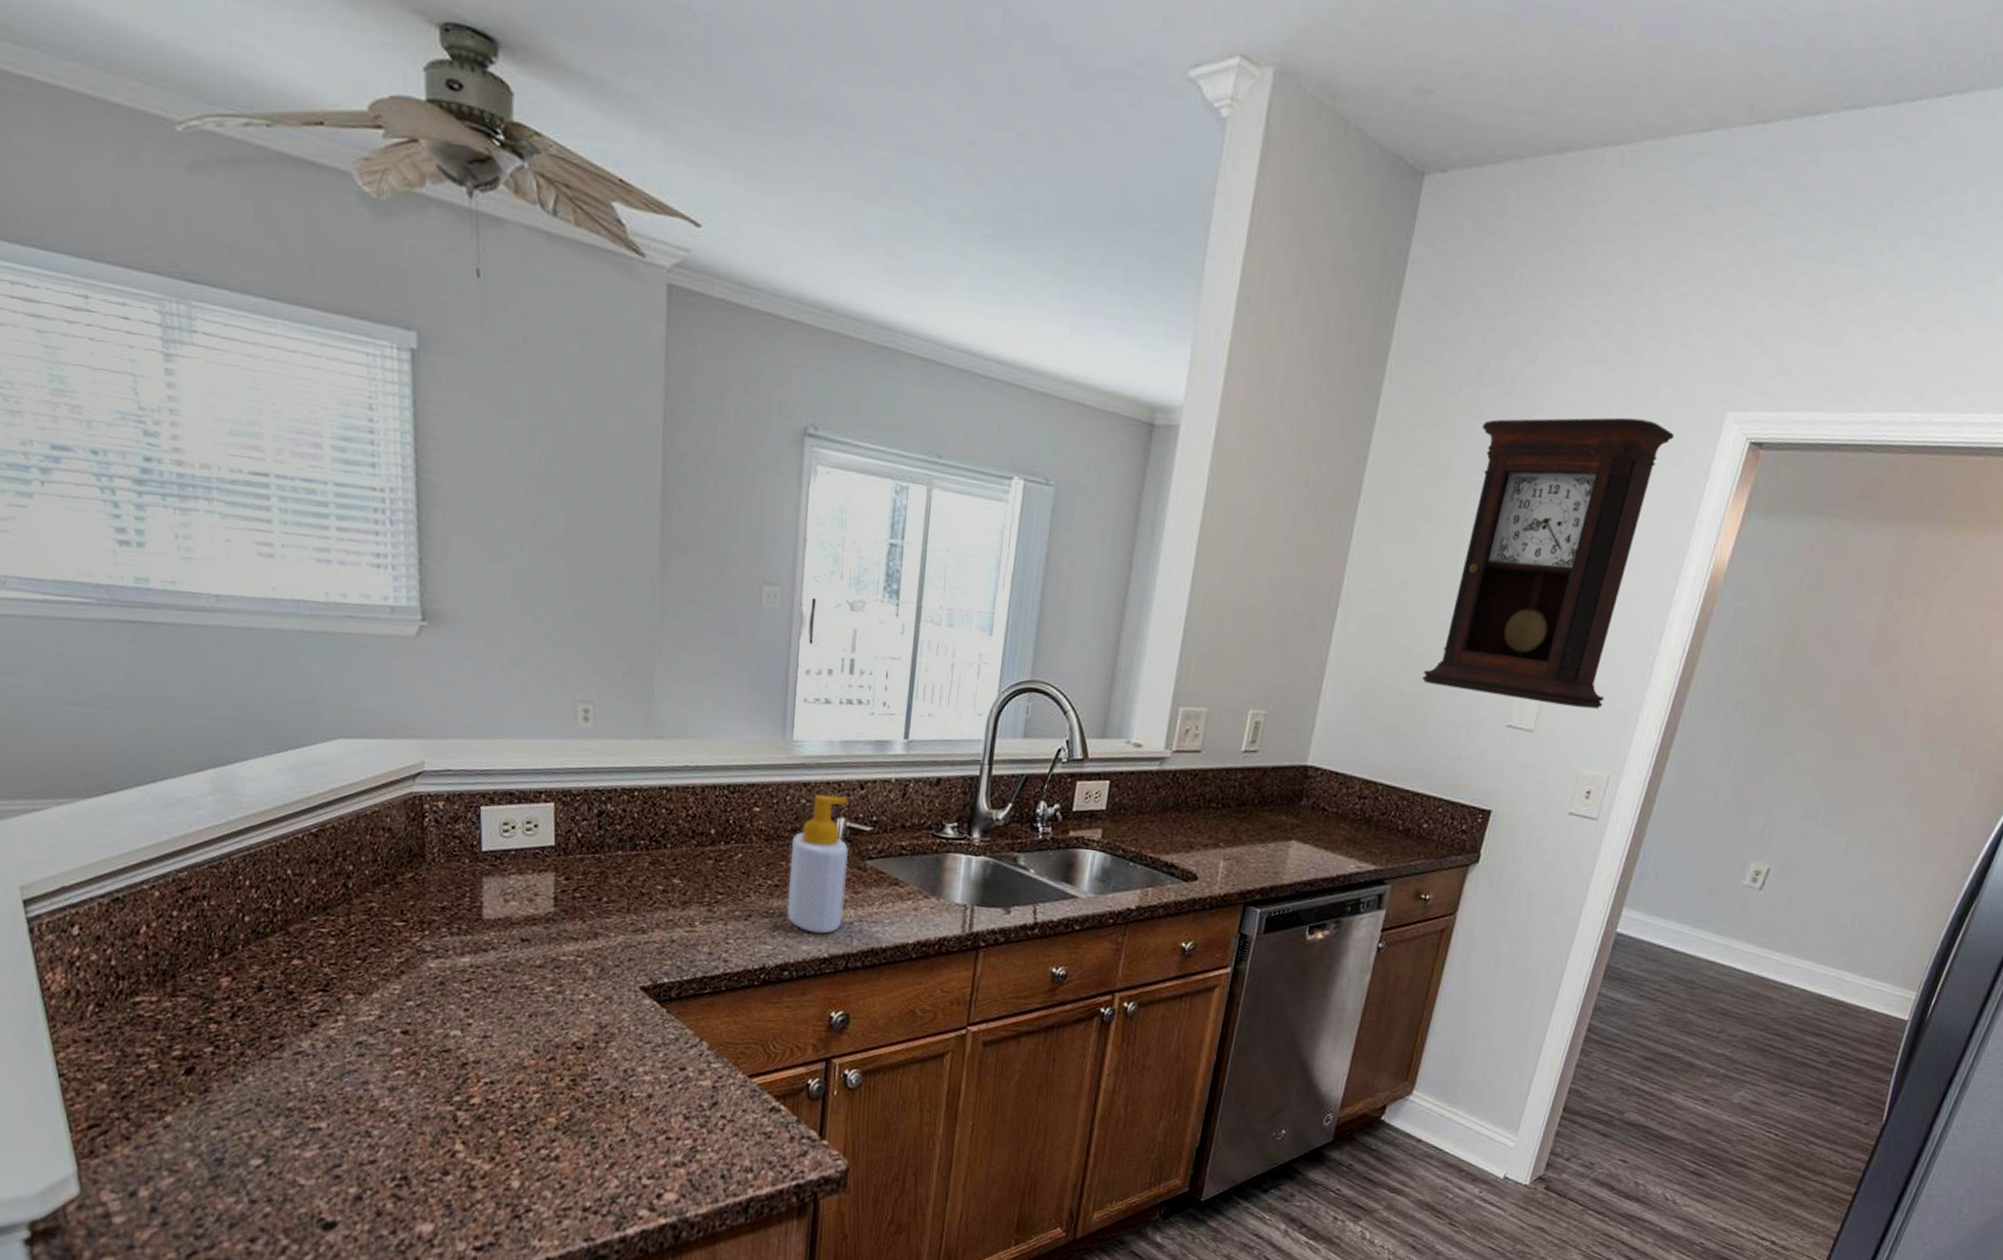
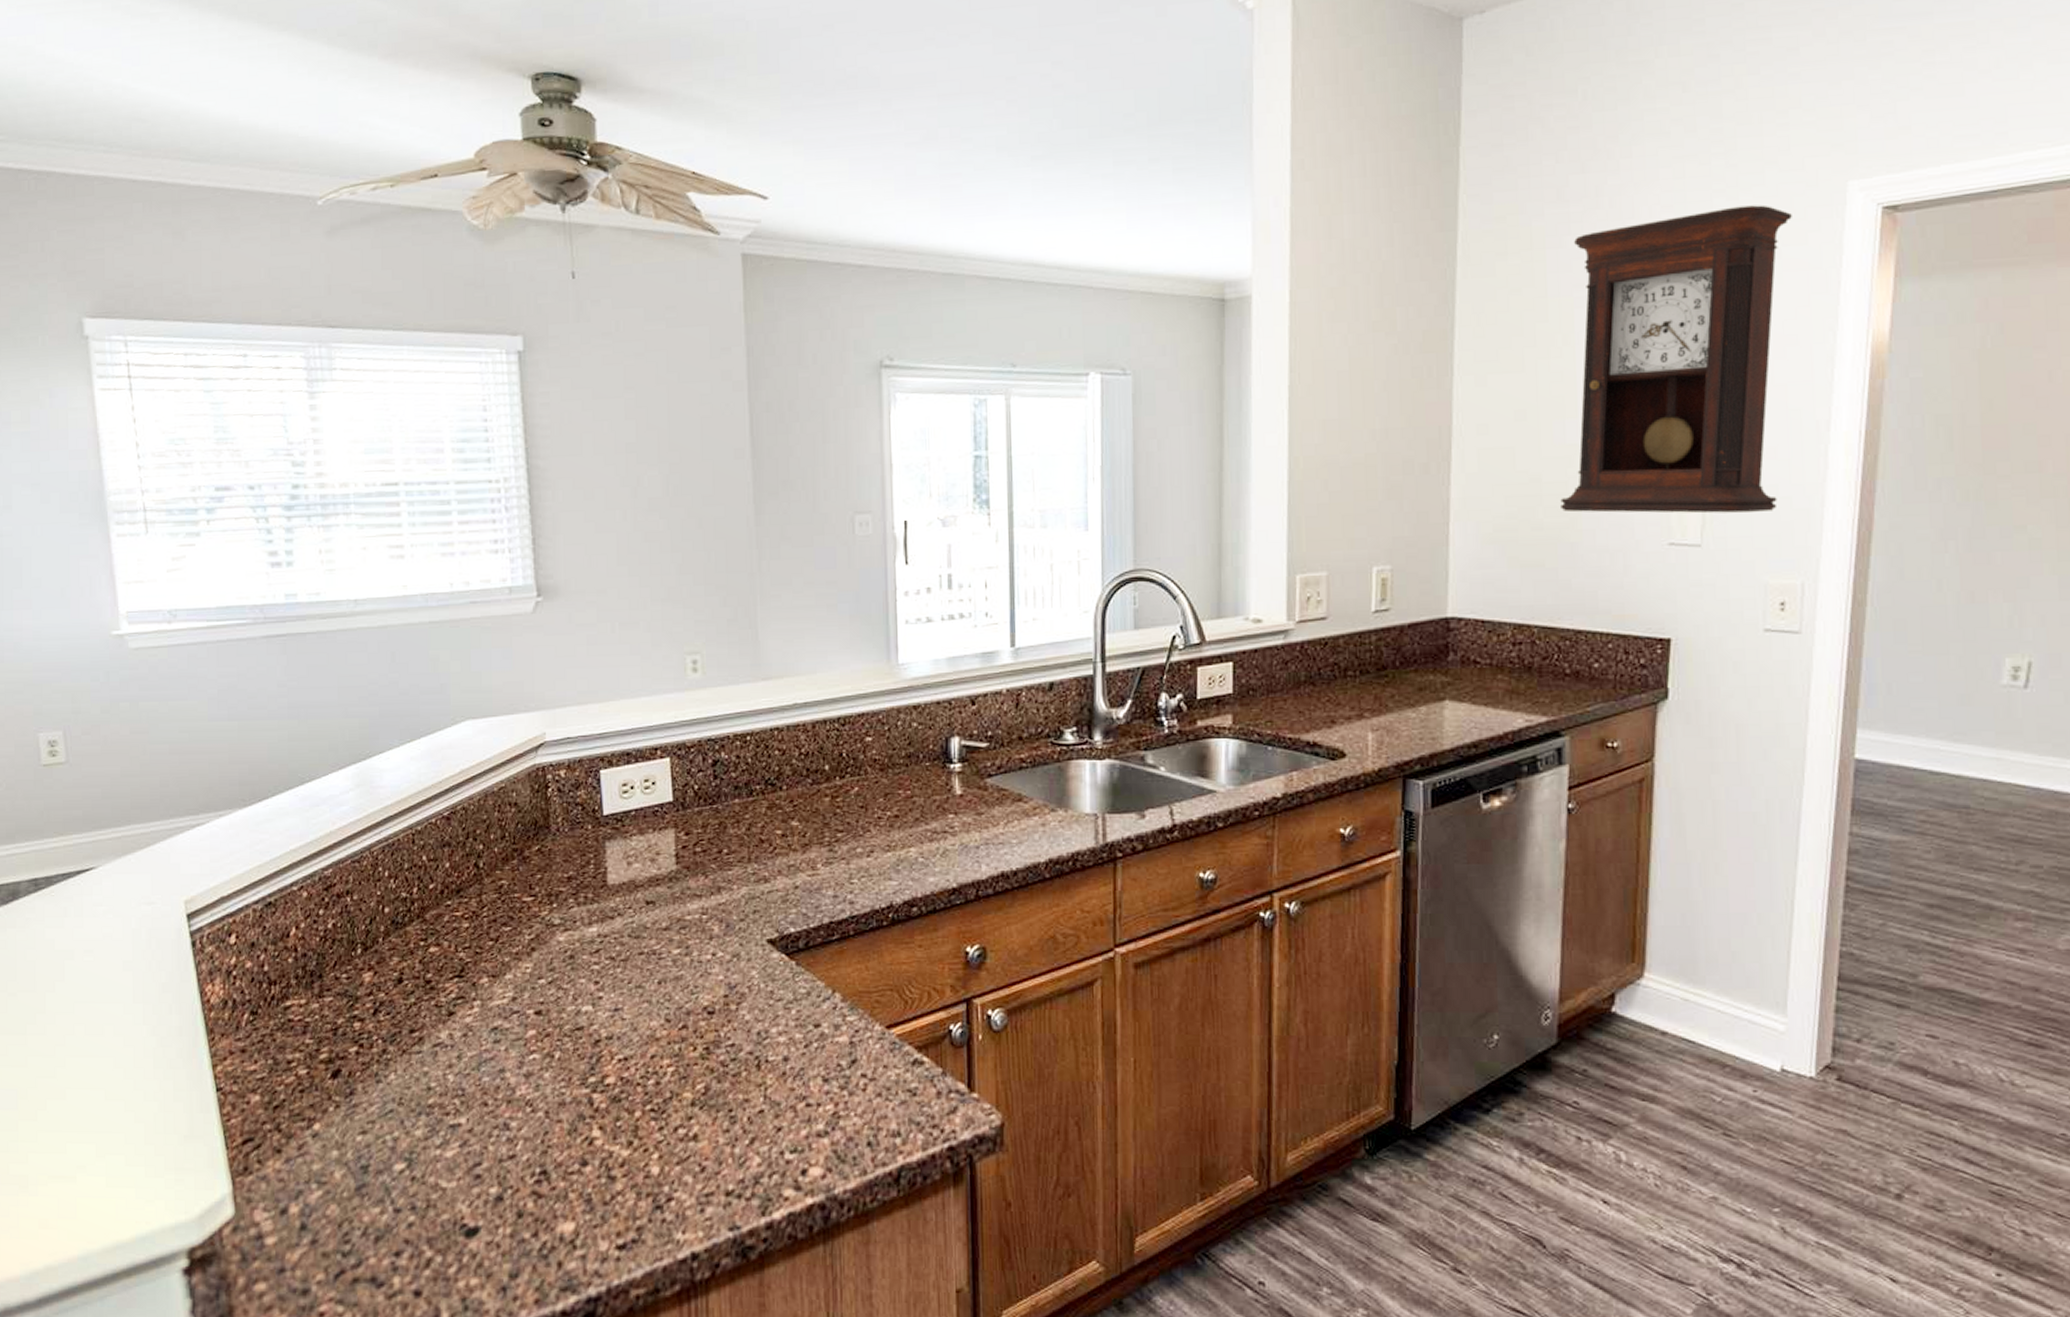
soap bottle: present [786,794,849,934] -> none [907,715,968,862]

